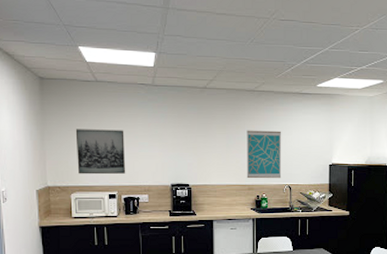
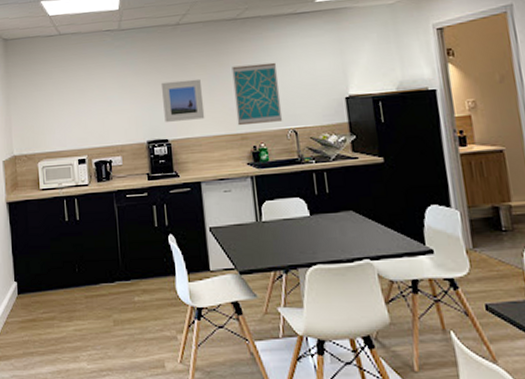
wall art: present [75,129,126,175] -> none [40,84,96,139]
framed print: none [186,136,221,170] -> present [160,78,205,122]

